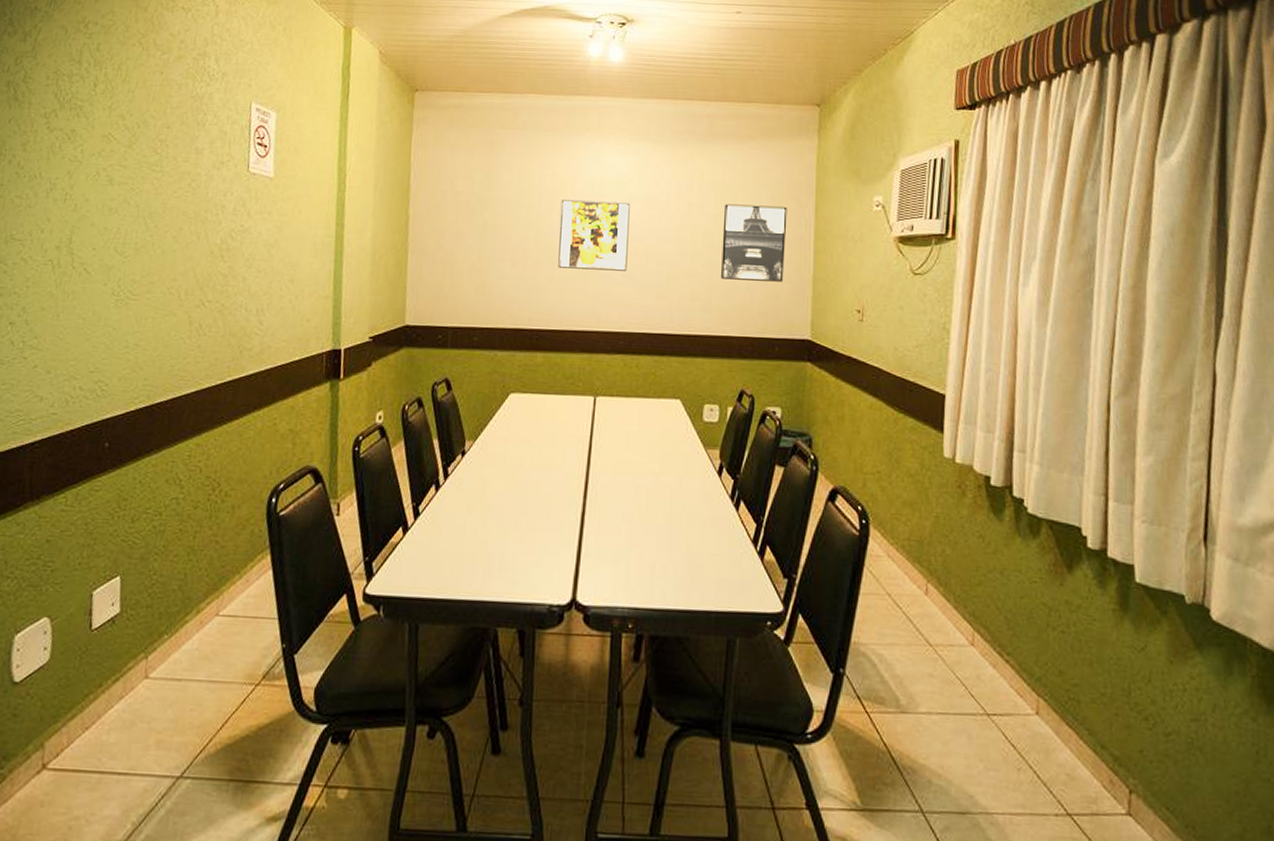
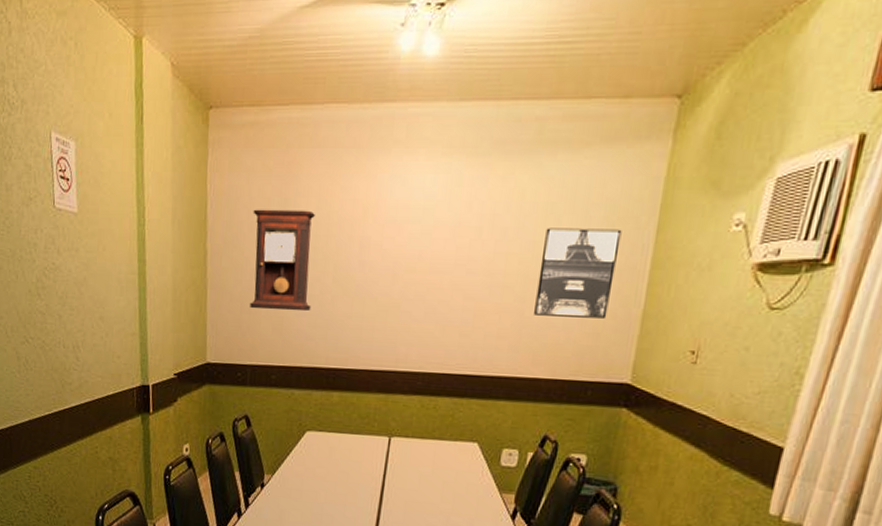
pendulum clock: none [451,180,516,275] -> present [249,209,315,312]
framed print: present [558,200,630,271] -> none [356,228,438,307]

